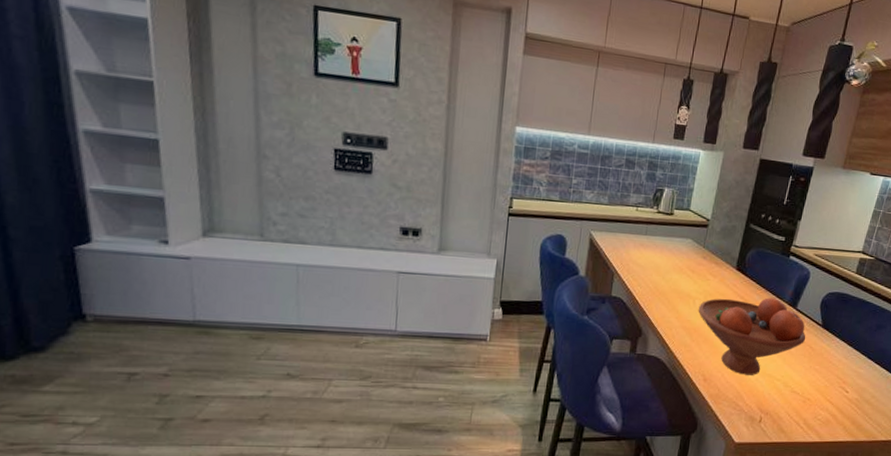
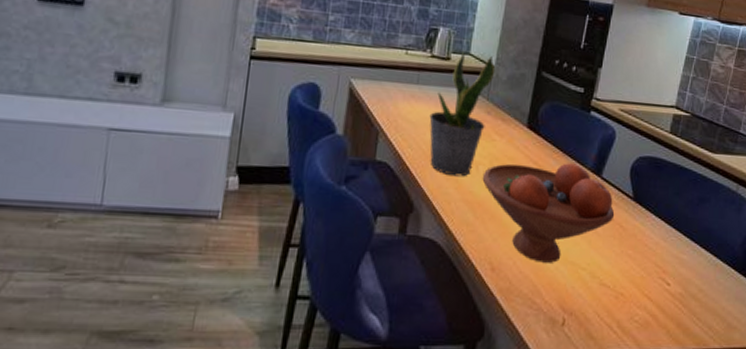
potted plant: none [655,208,711,309] -> present [429,52,496,177]

